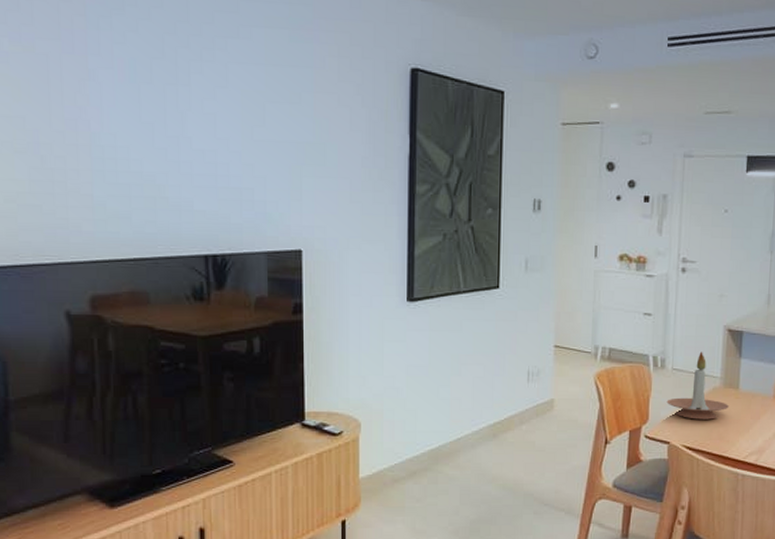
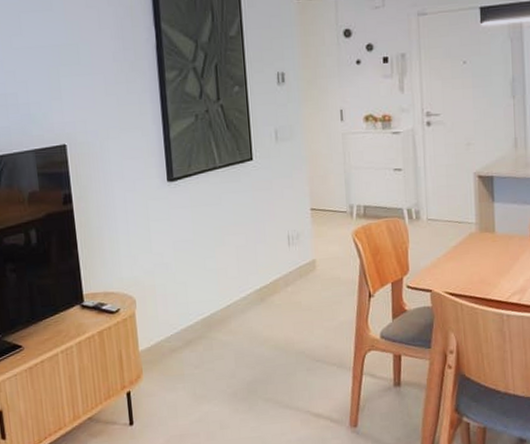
candle holder: present [666,351,729,420] -> none [425,200,487,266]

